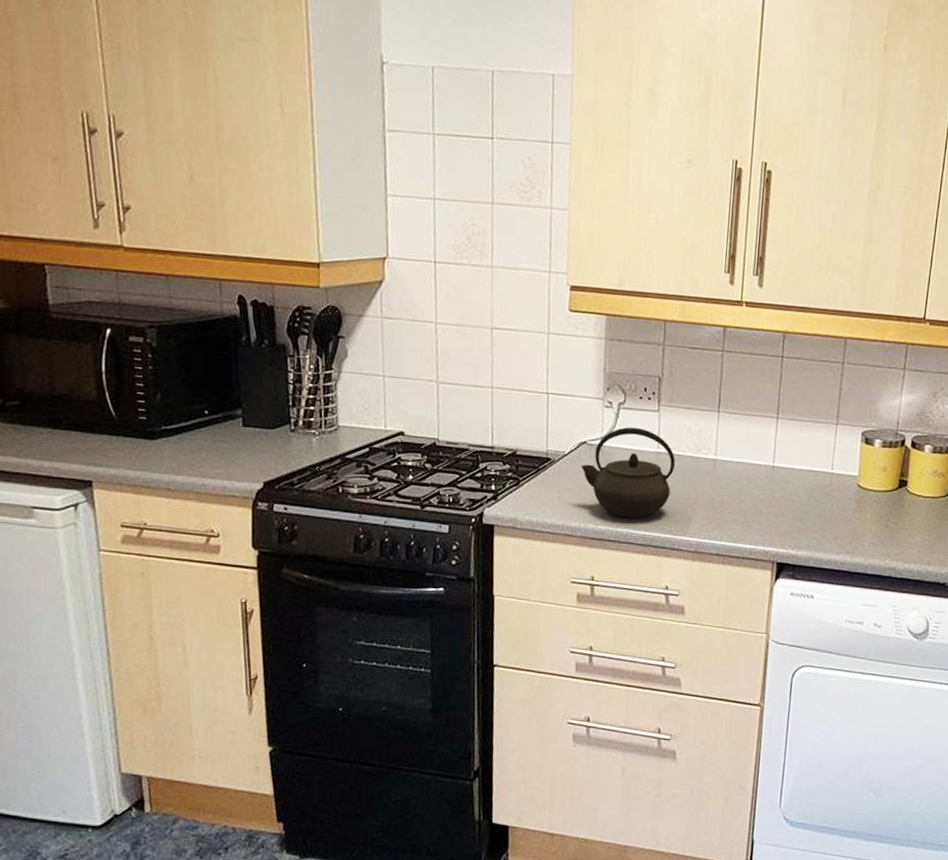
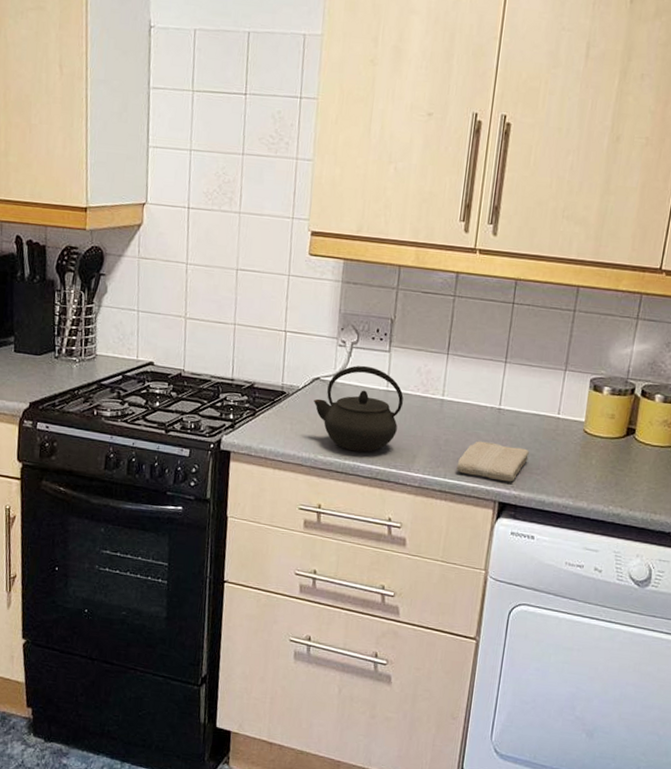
washcloth: none [732,500,805,542] -> present [456,441,529,482]

